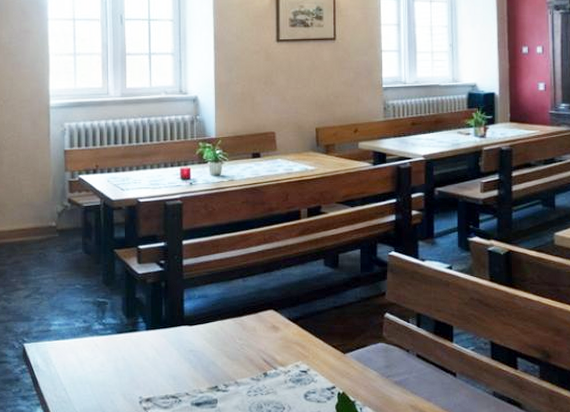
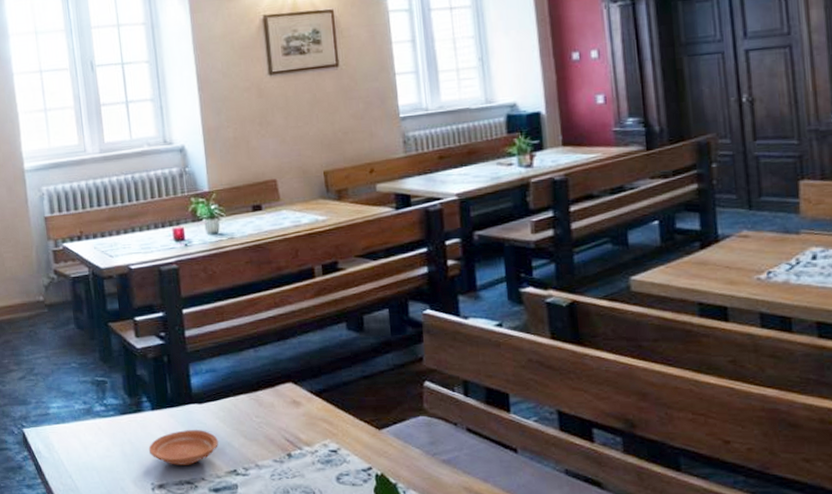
plate: none [140,349,205,381] -> present [148,430,219,465]

